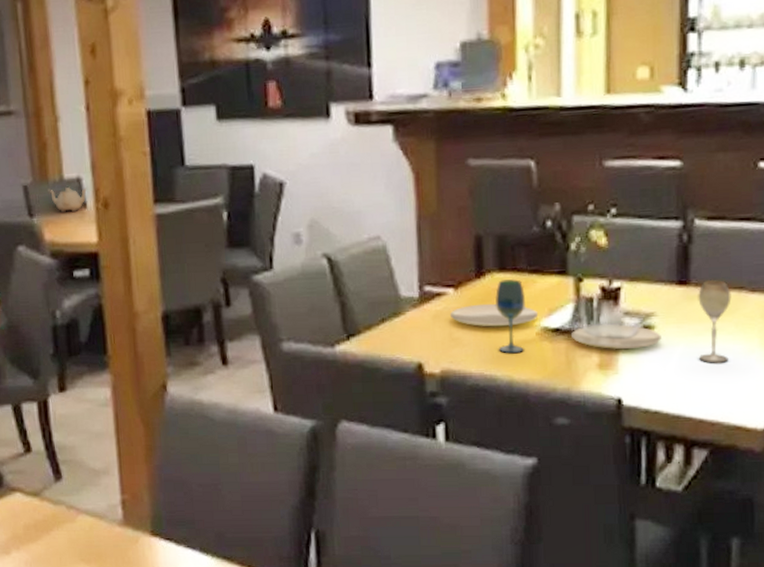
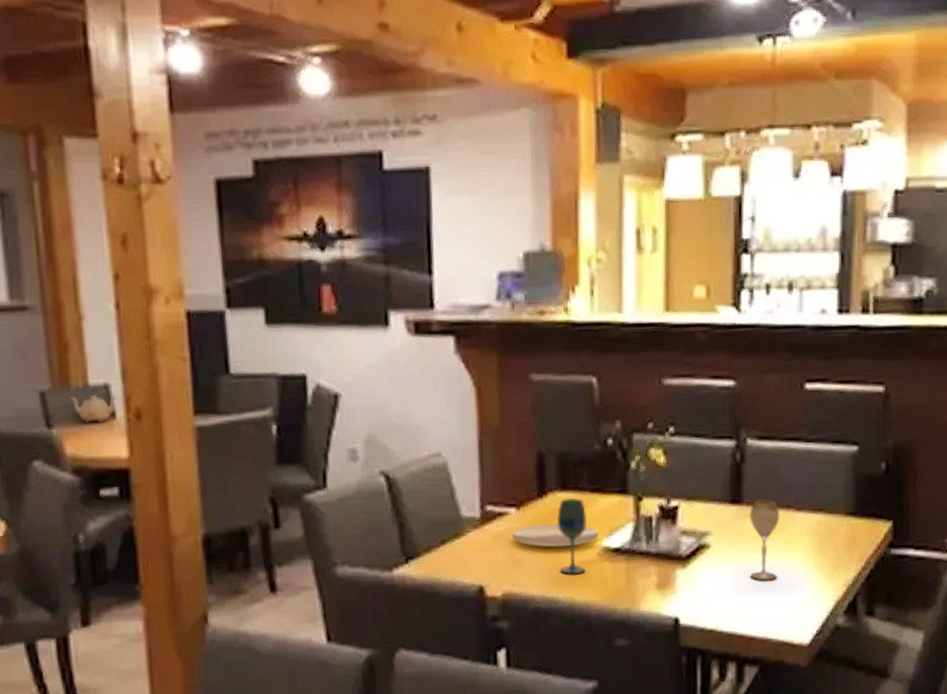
plate: present [570,324,661,349] -> none [630,543,716,569]

